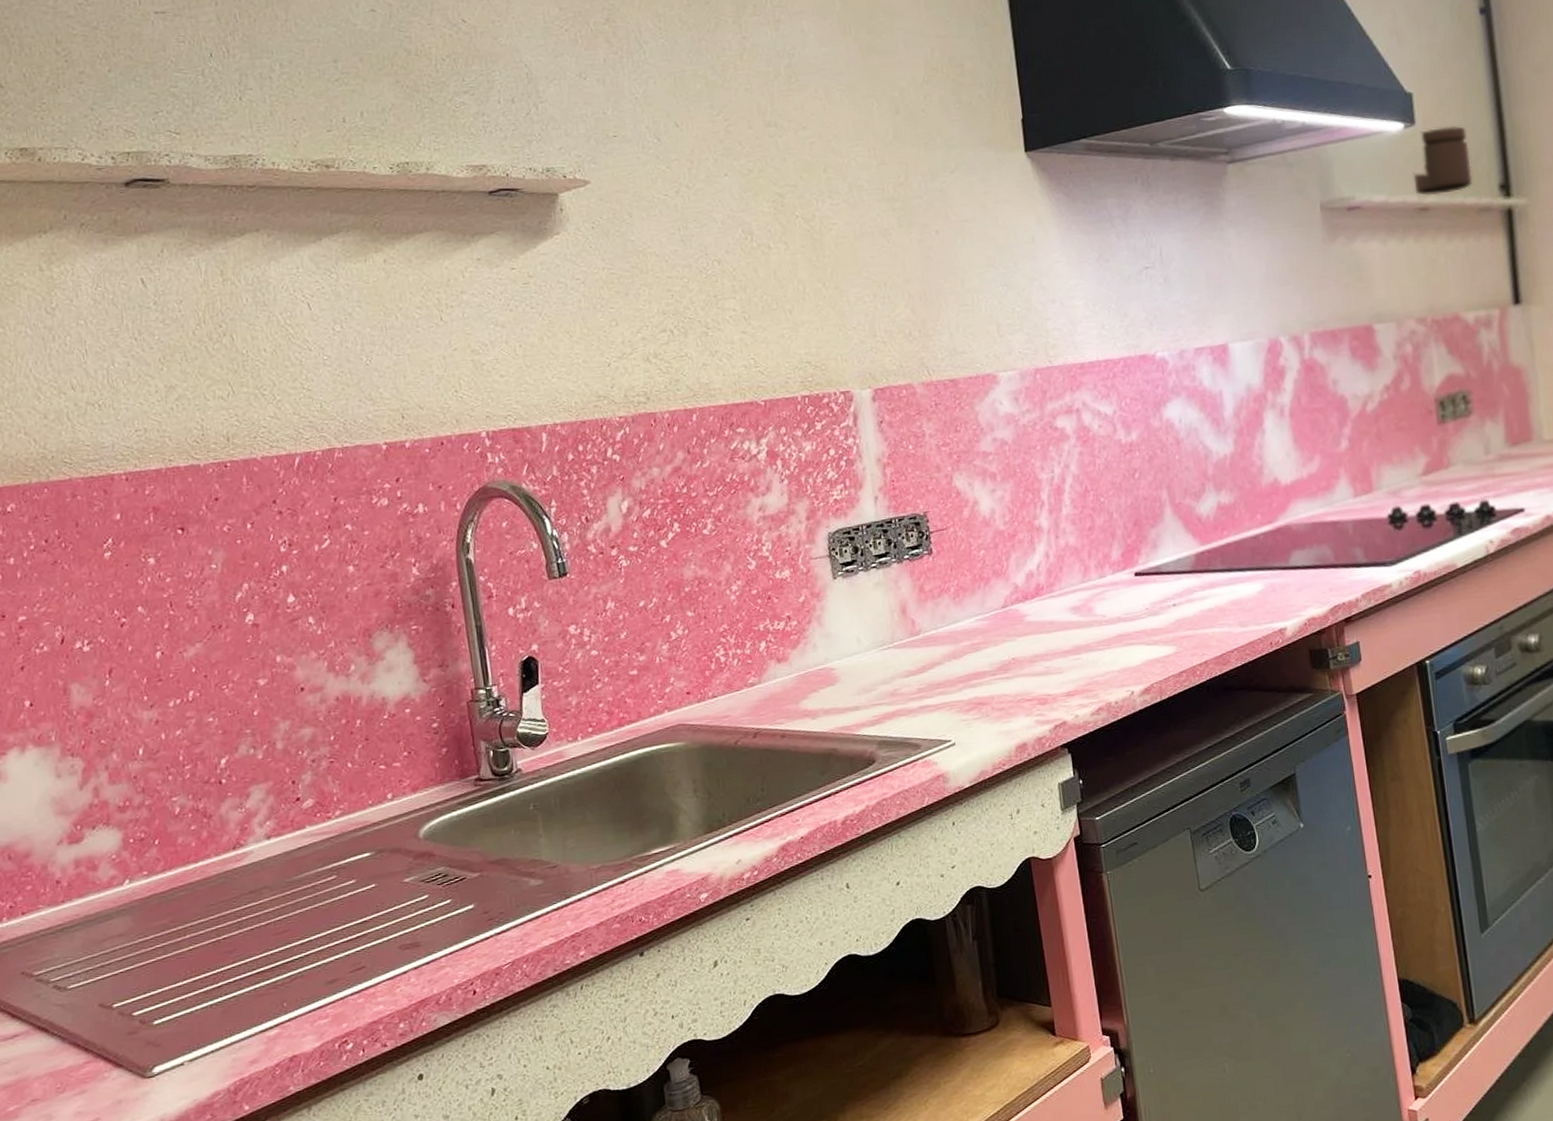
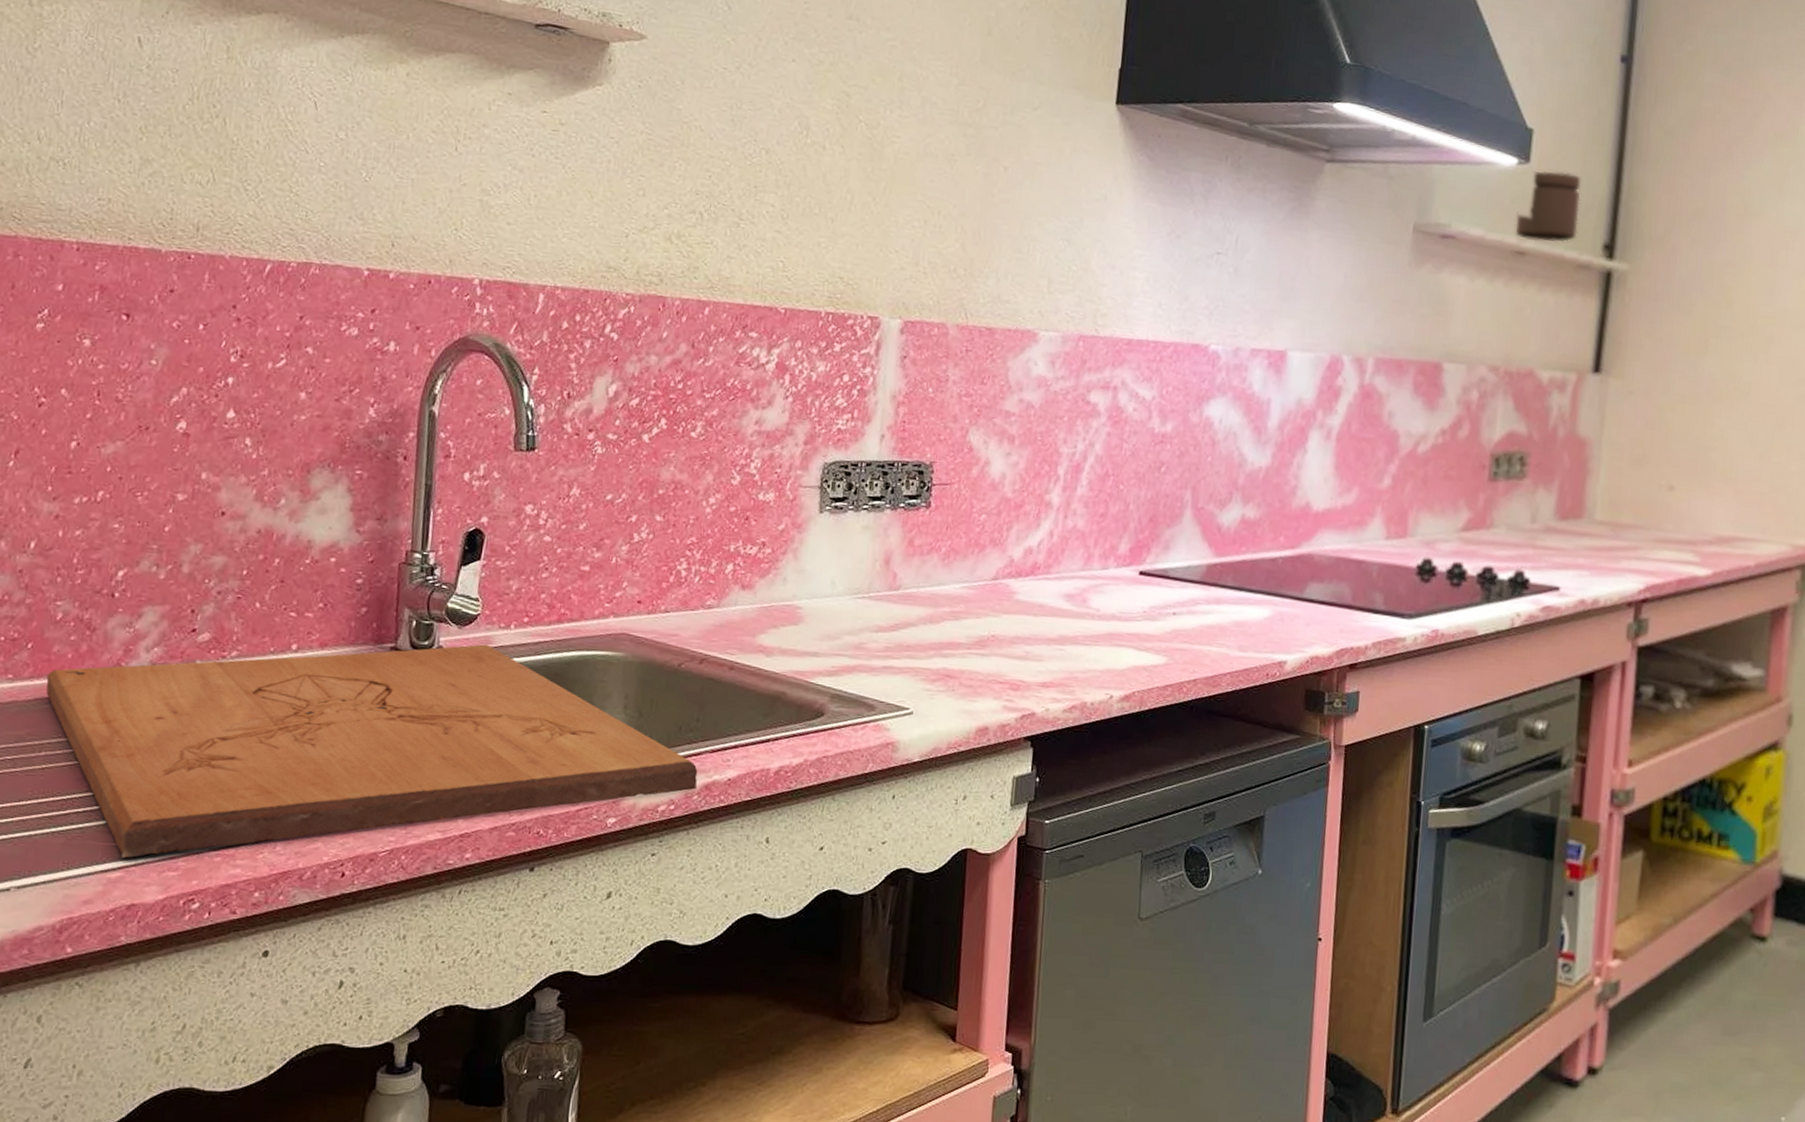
cutting board: none [177,759,775,1016] -> present [46,644,698,858]

